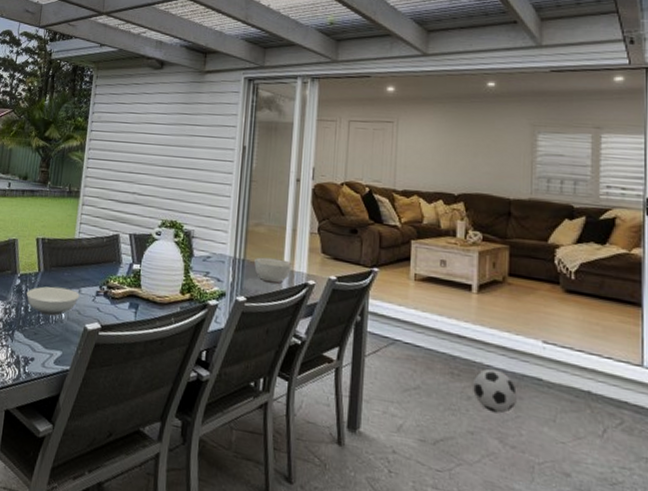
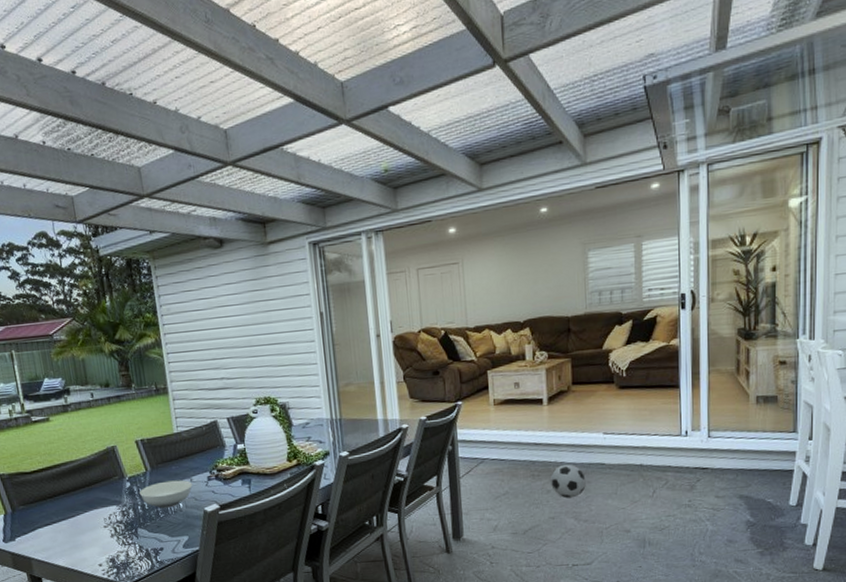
bowl: present [254,257,293,285] -> none [350,411,386,435]

